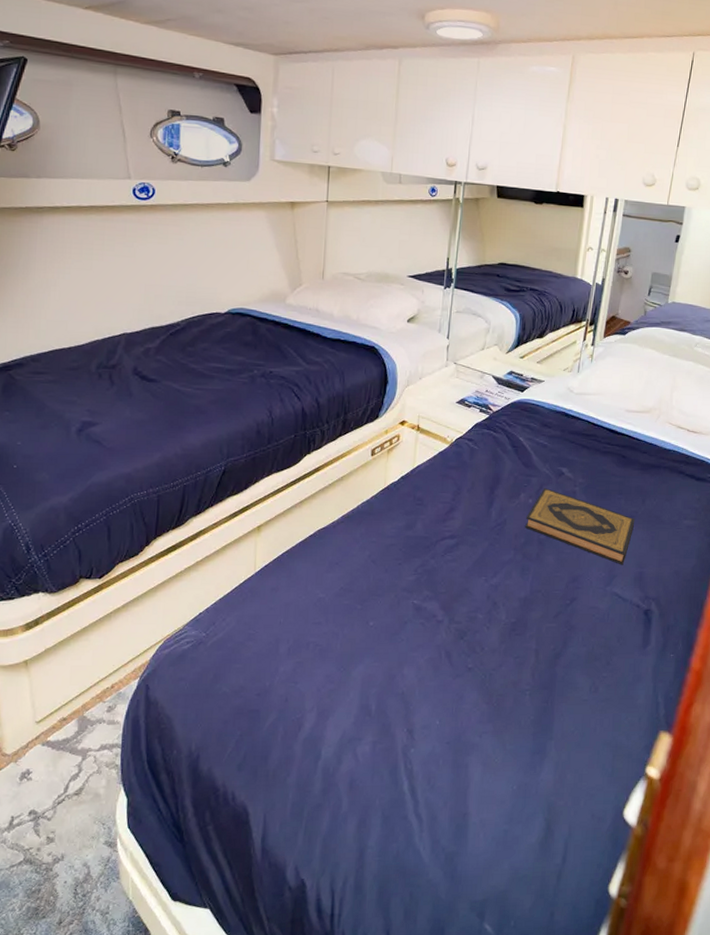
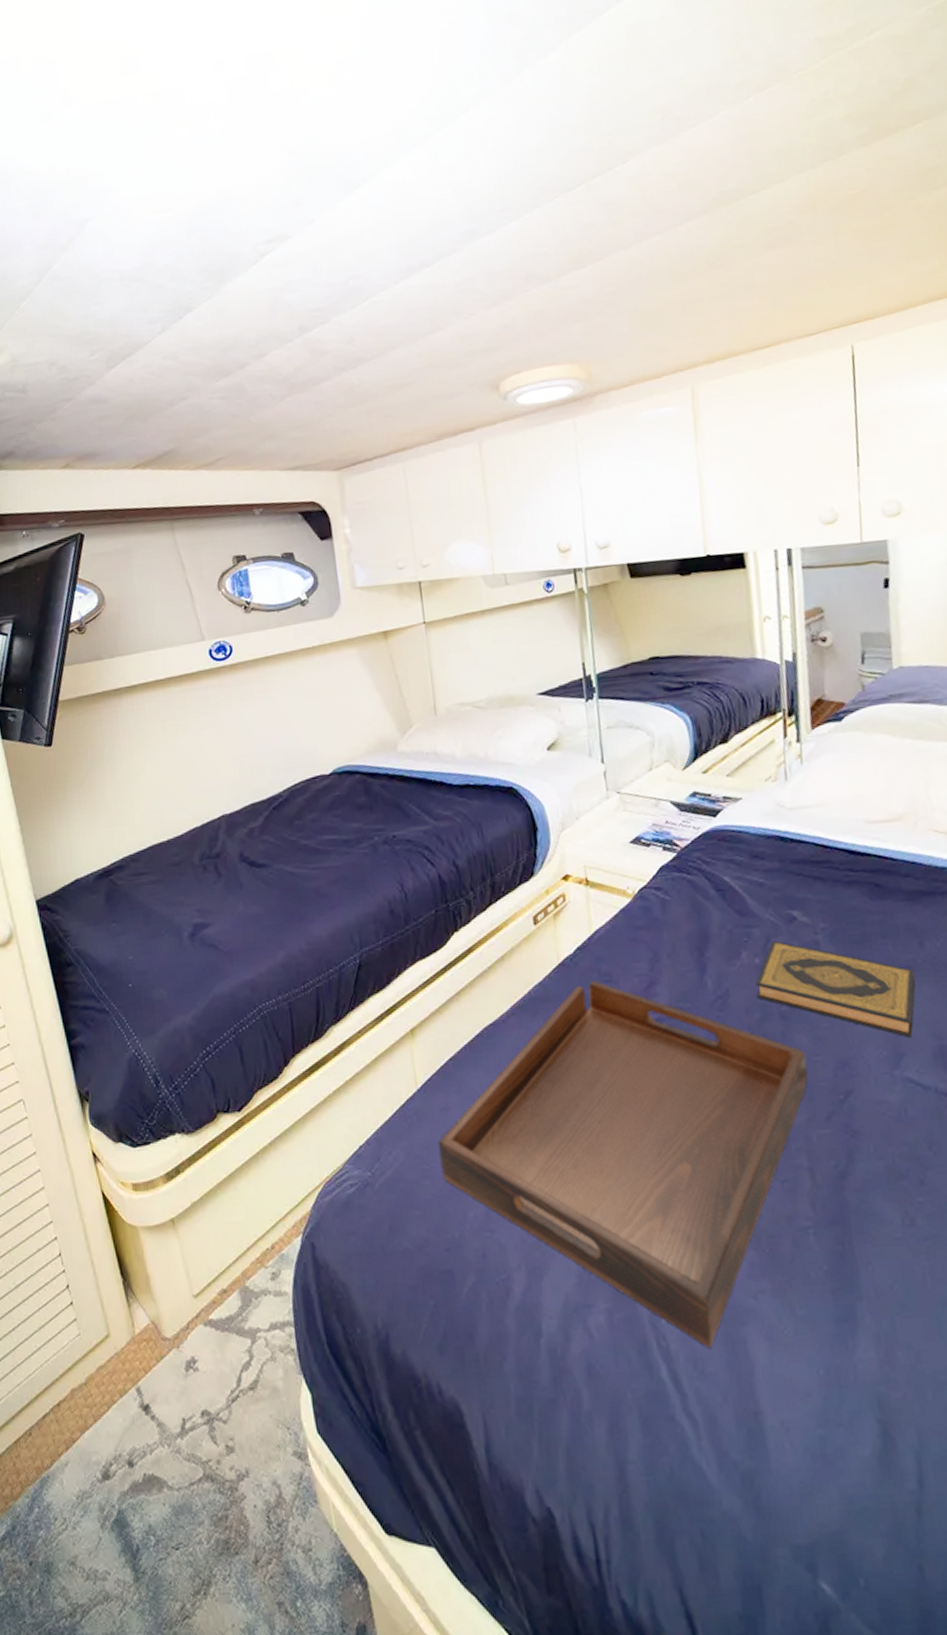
serving tray: none [264,503,550,770] -> present [438,981,808,1348]

